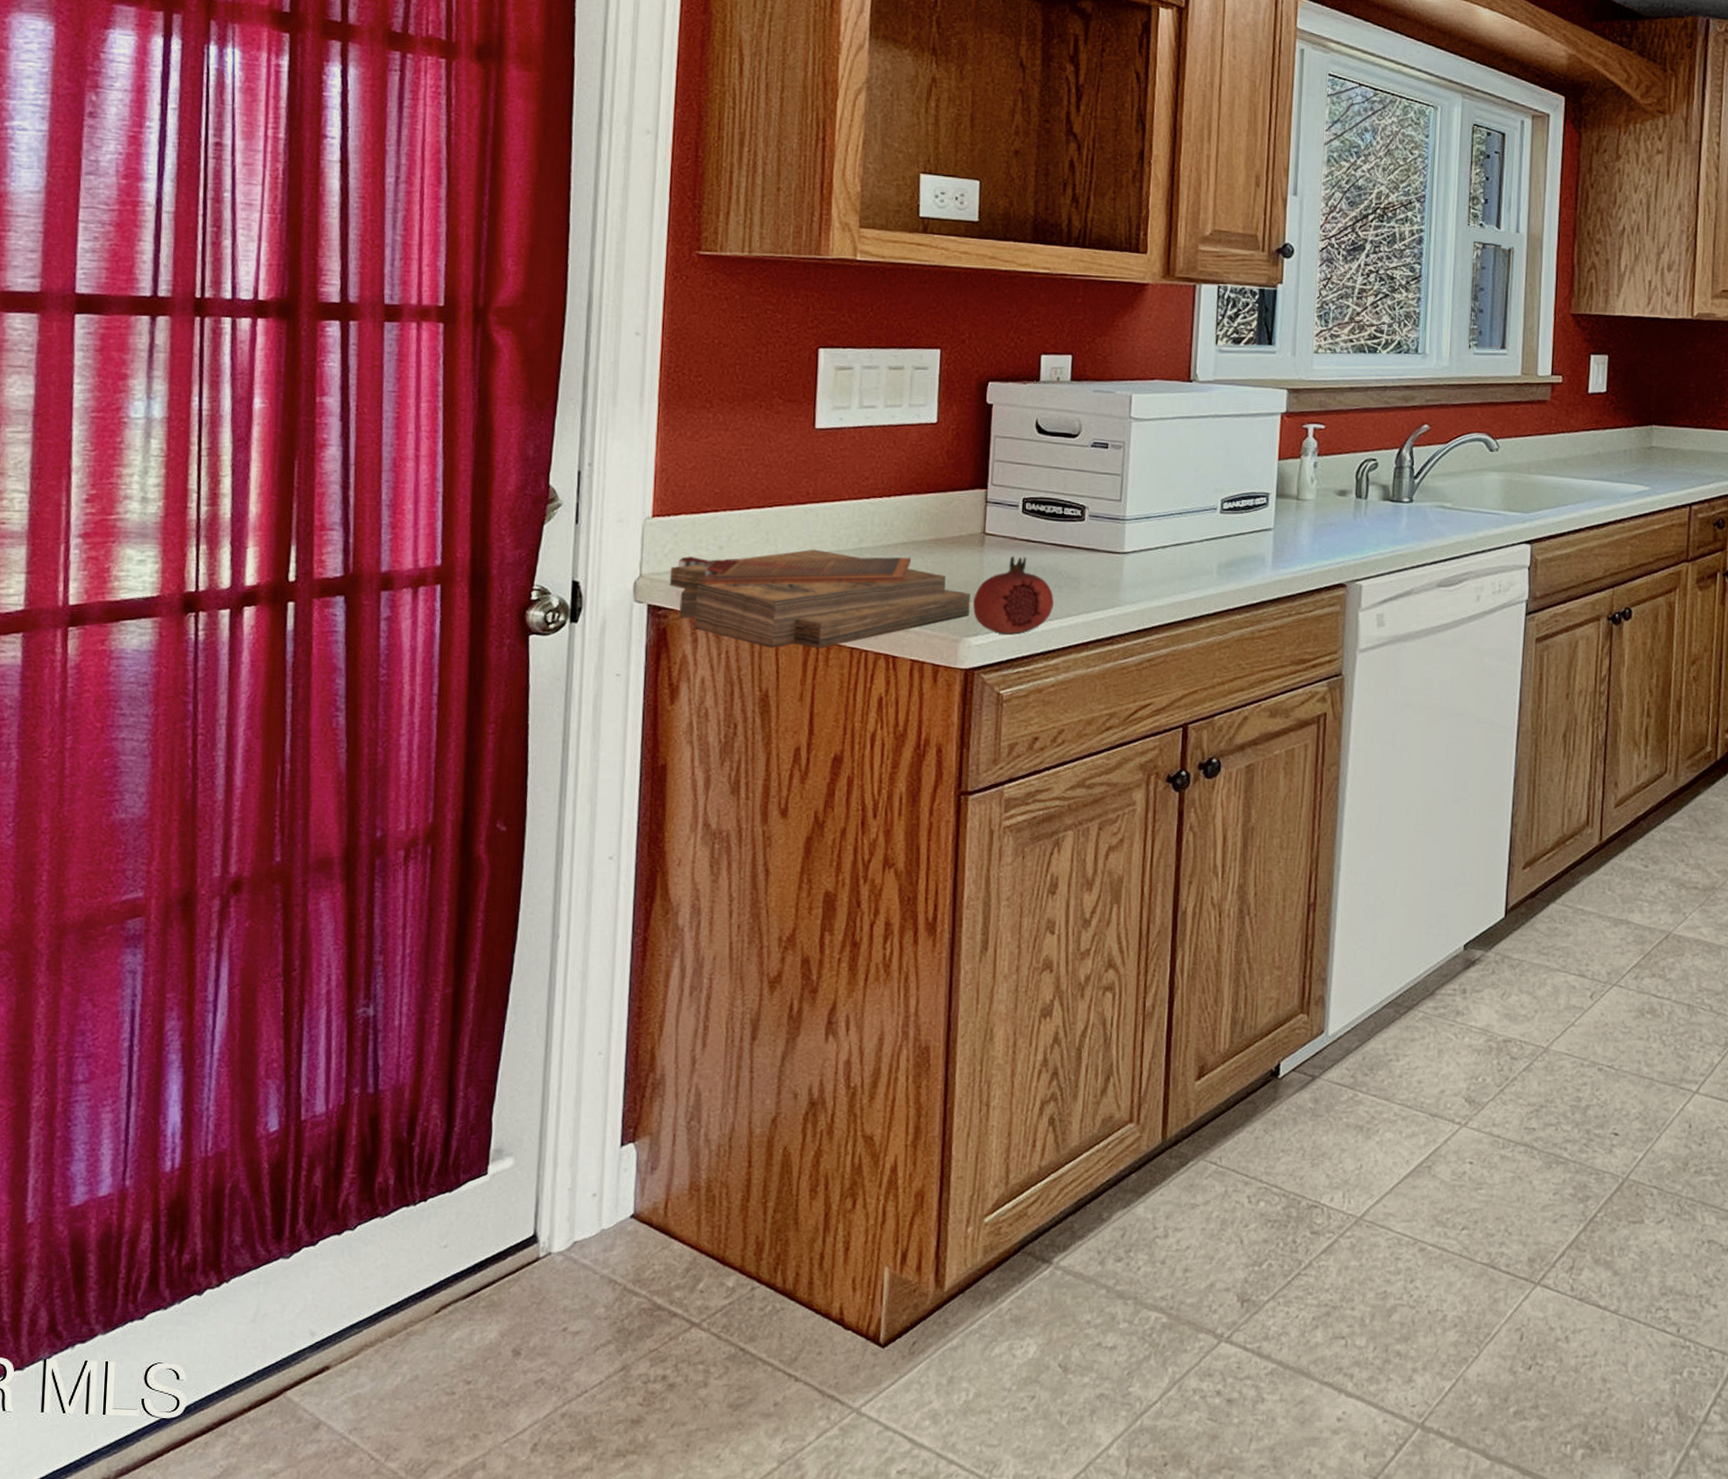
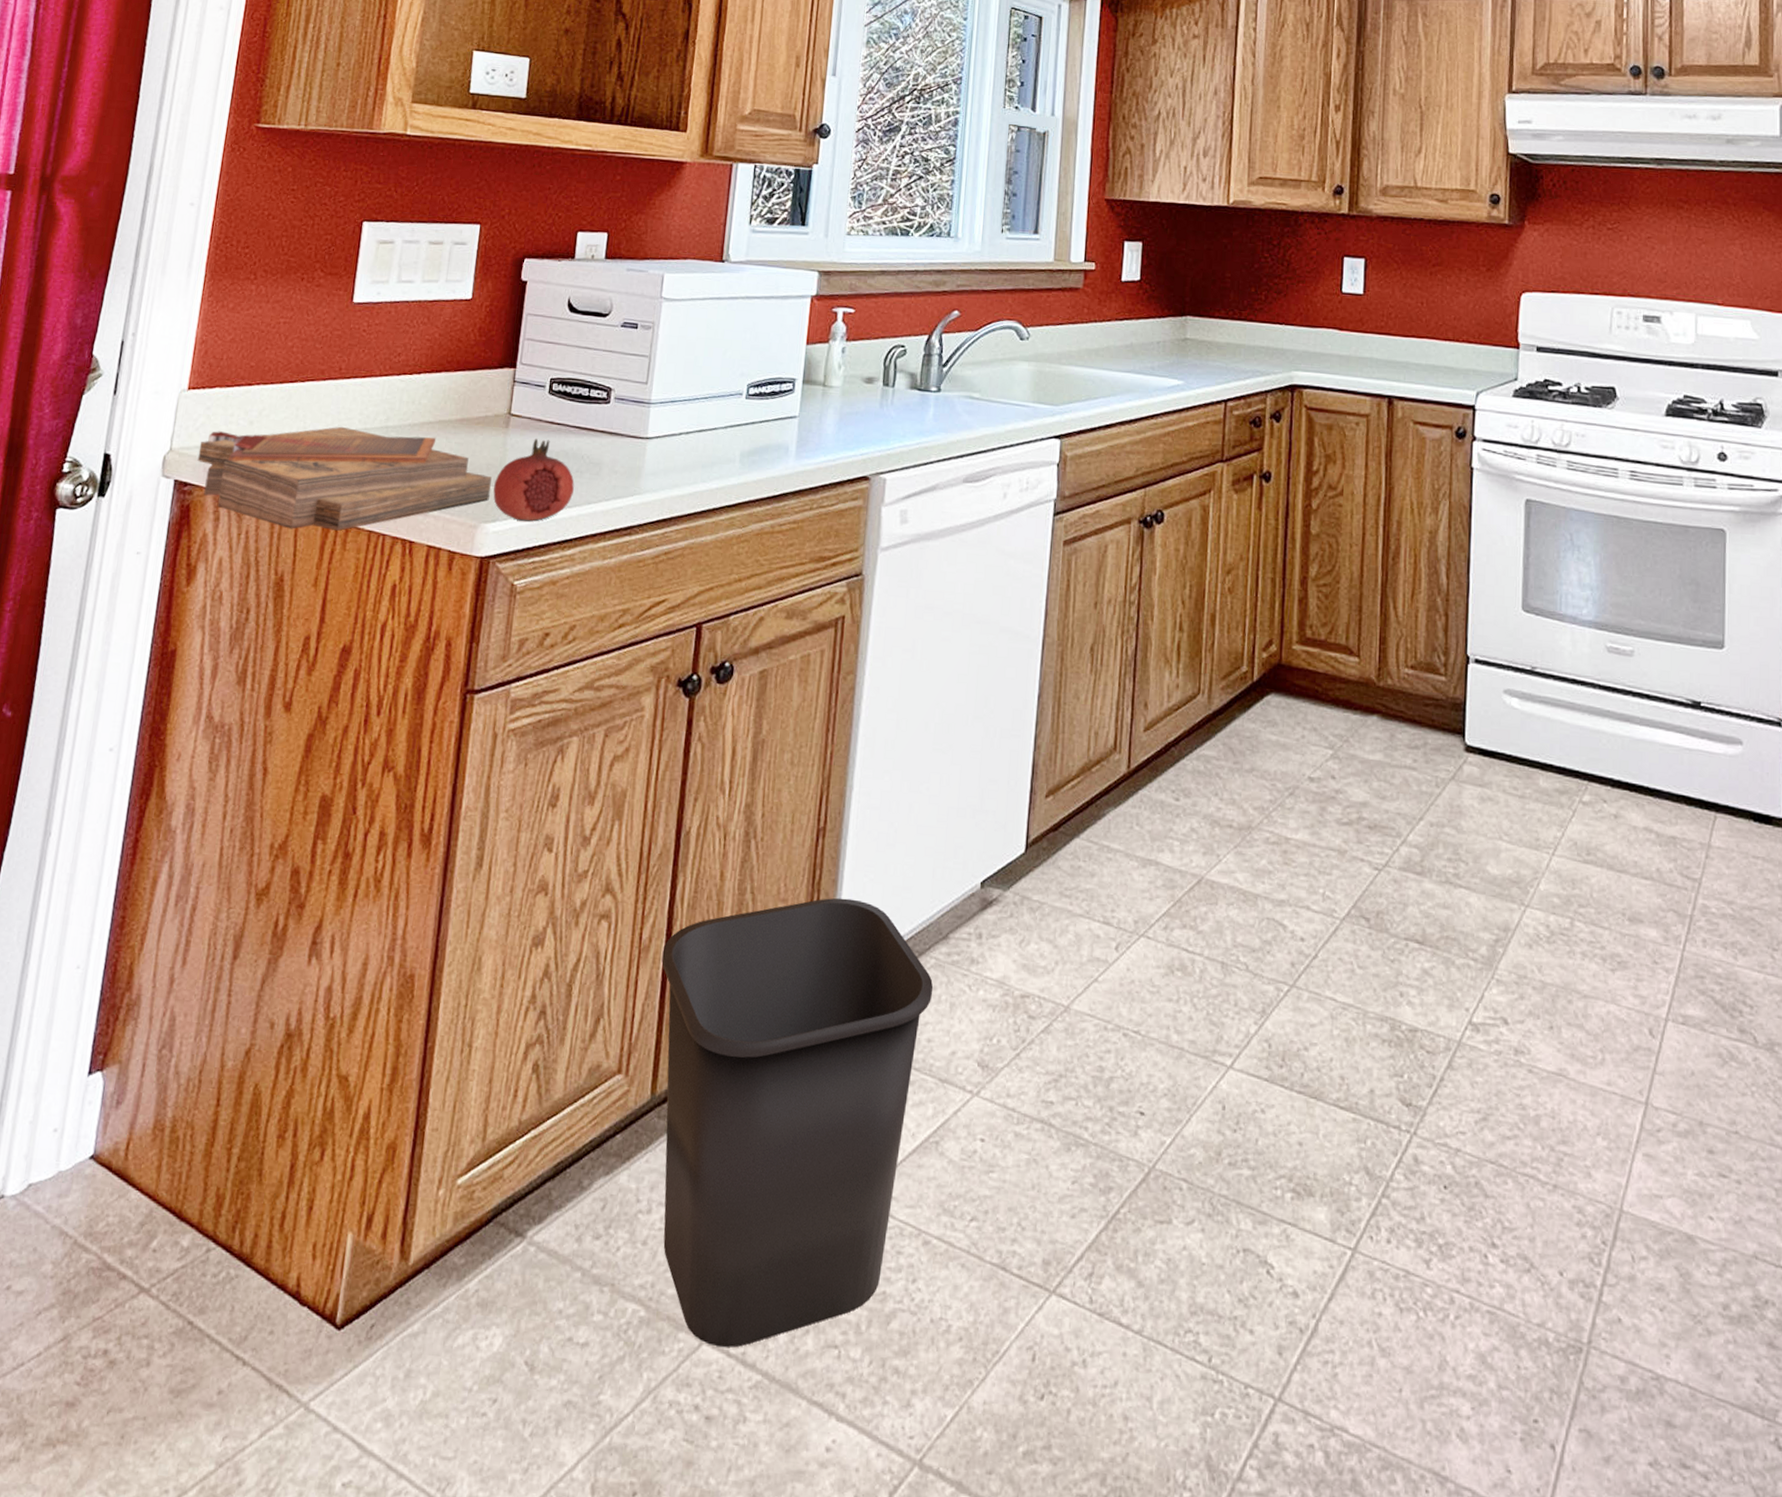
waste bin: none [1165,963,1422,1343] -> present [661,897,934,1348]

